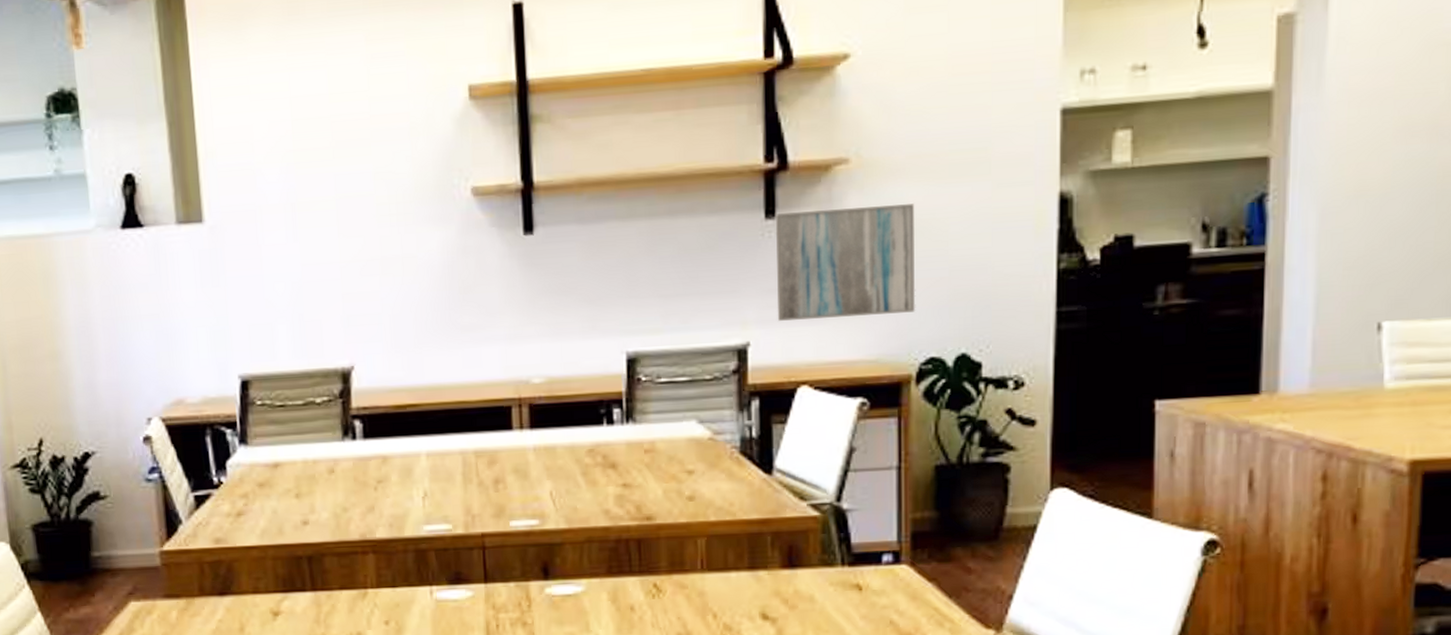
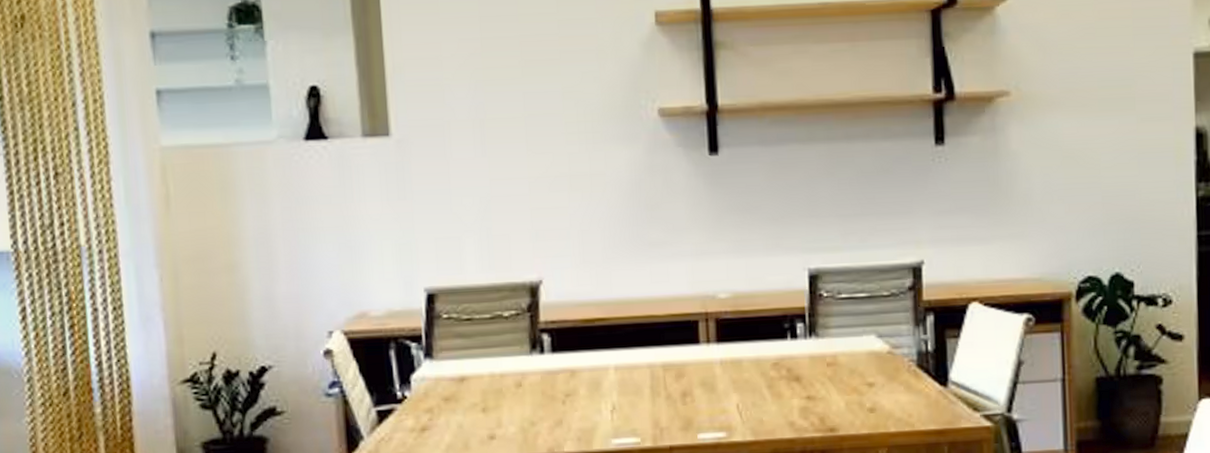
wall art: present [776,204,916,321] -> none [945,134,1074,241]

